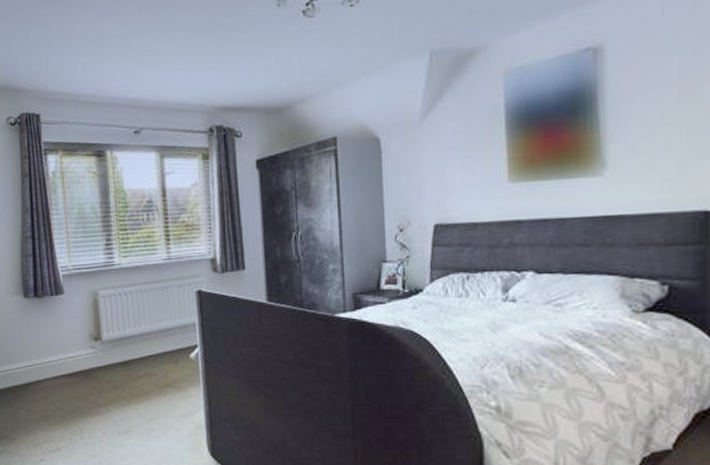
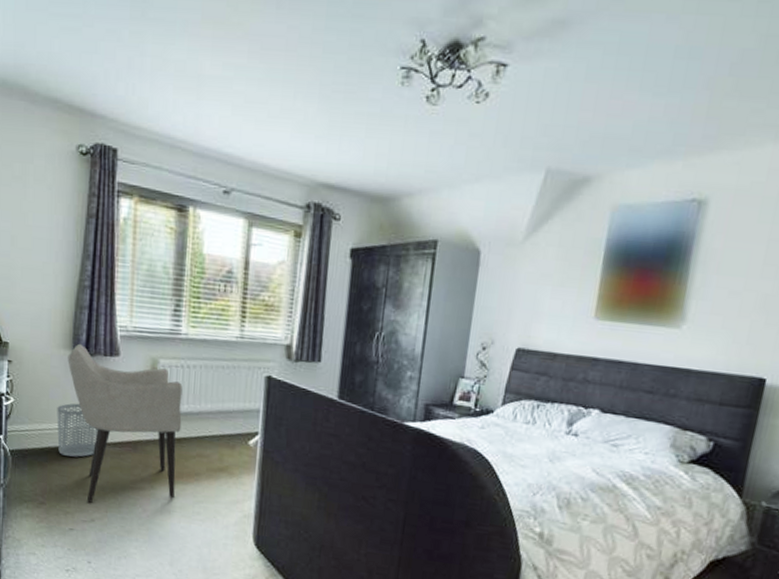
waste bin: none [16,342,54,392] -> present [57,403,98,457]
armchair: none [20,288,129,433] -> present [68,343,183,503]

